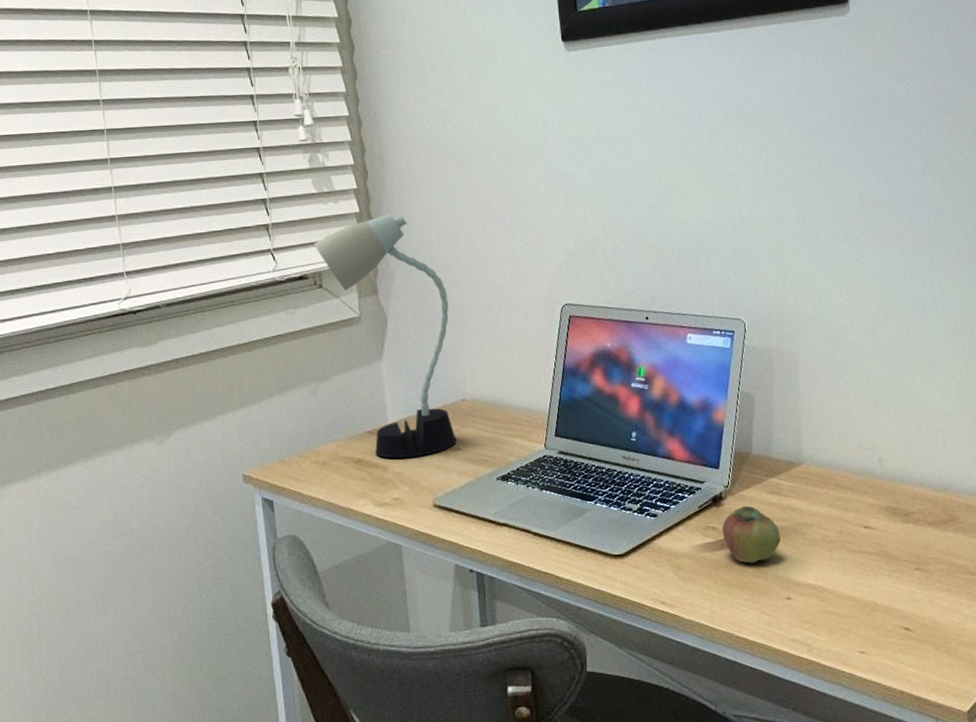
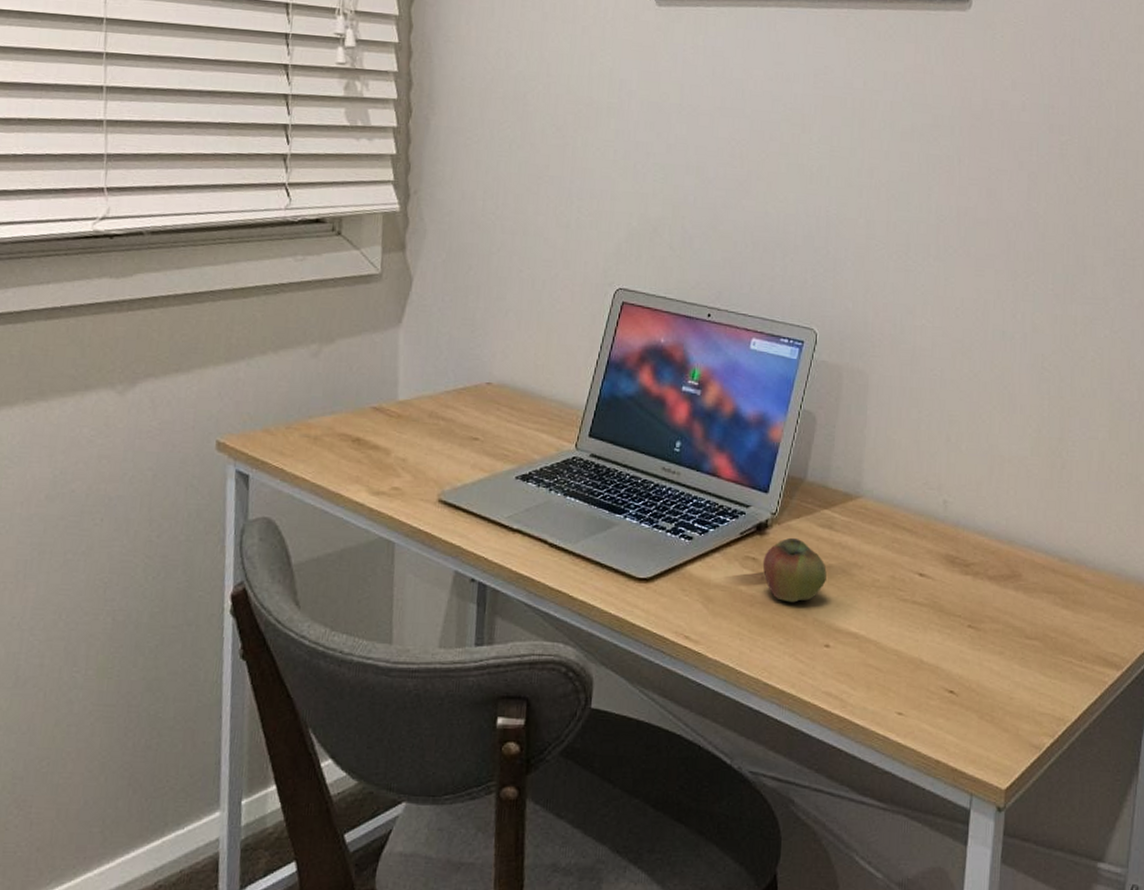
desk lamp: present [313,214,457,459] -> none [337,161,486,443]

